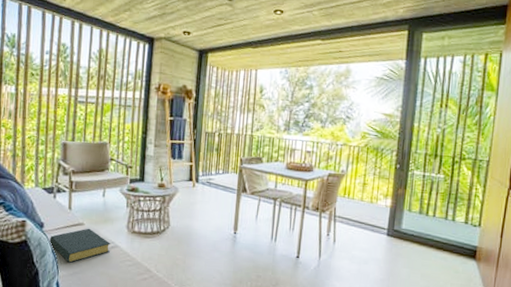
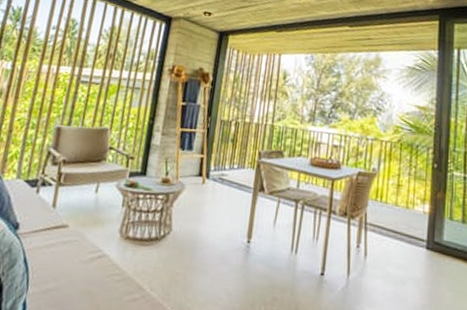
hardback book: present [49,228,111,263] -> none [22,231,98,276]

